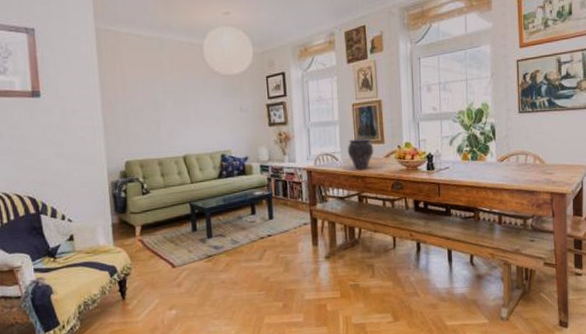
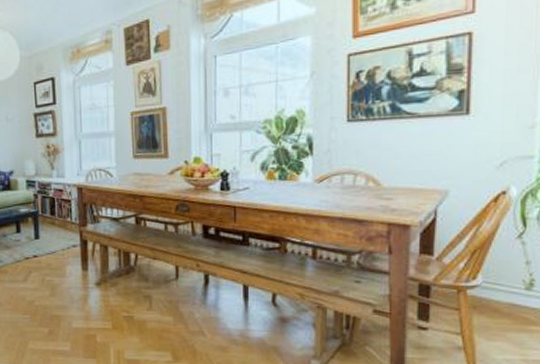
vase: present [347,138,374,171] -> none [123,152,156,189]

